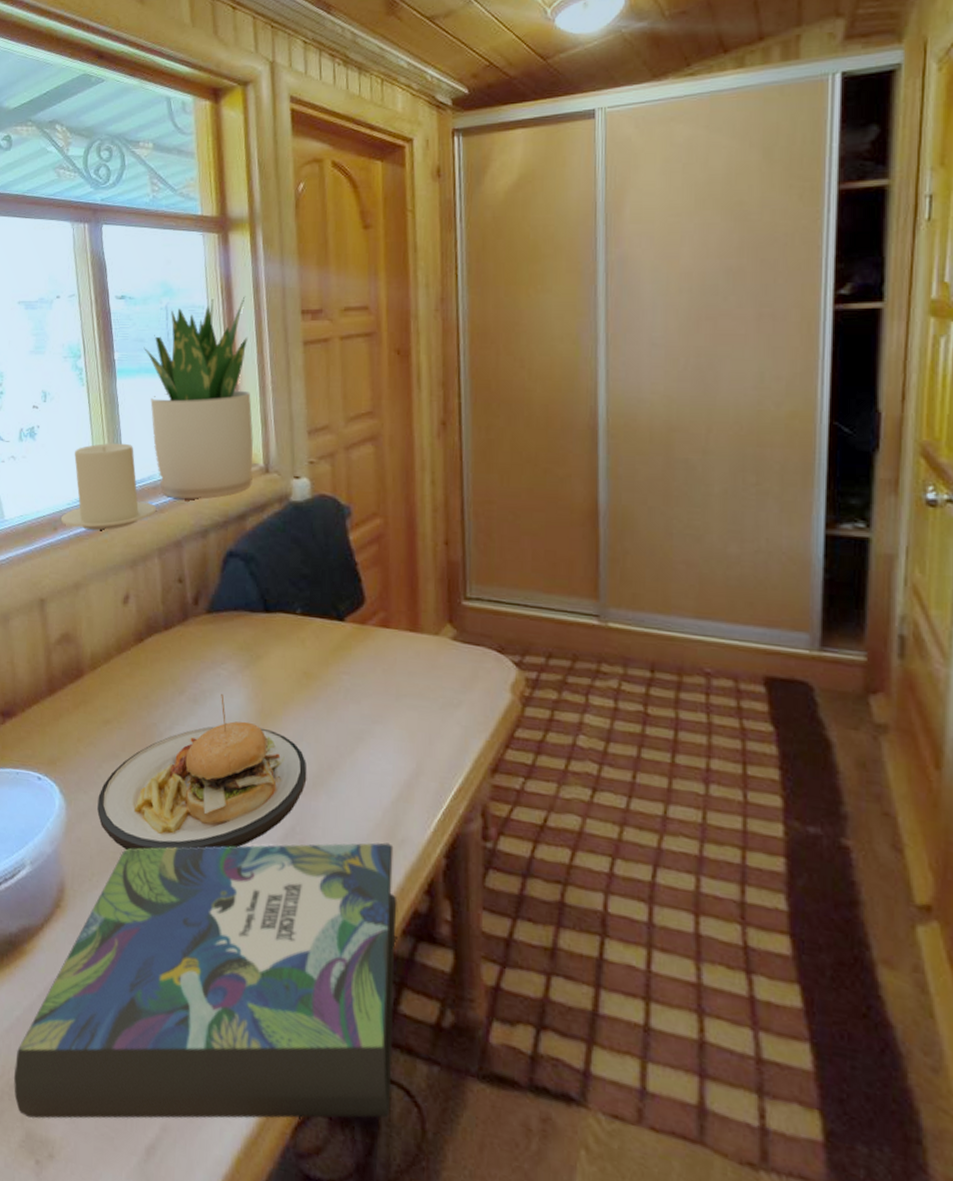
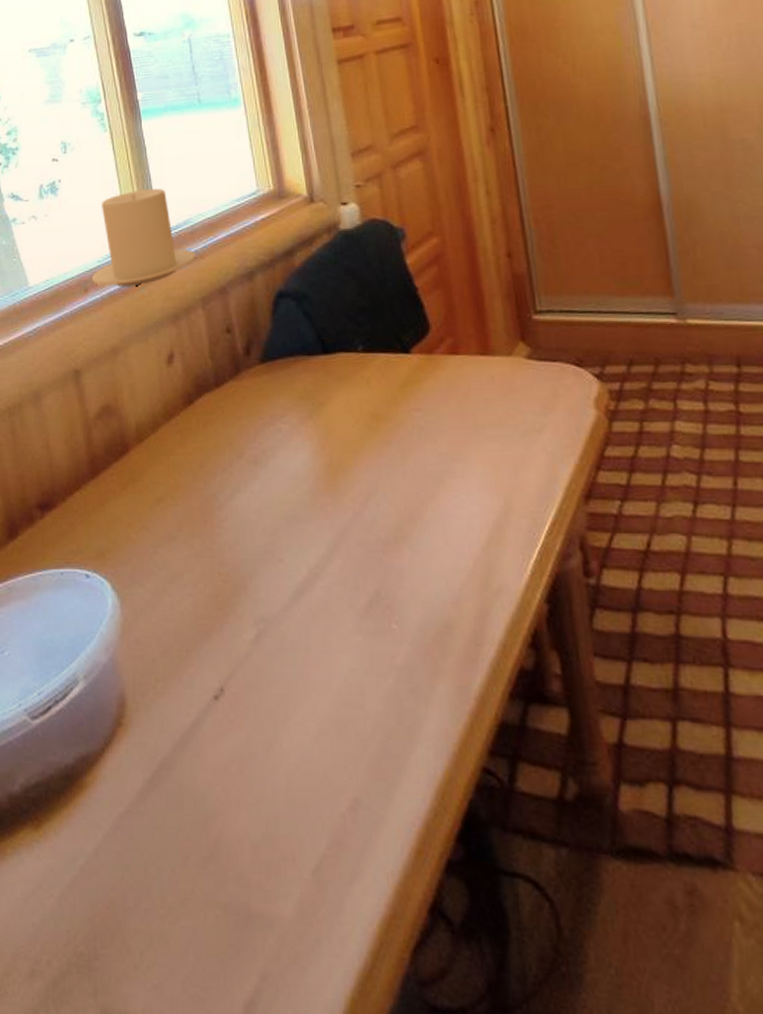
book: present [13,842,396,1119] -> none [81,595,520,992]
plate: present [97,694,307,850] -> none [156,451,387,645]
planter: present [144,296,253,501] -> none [168,20,297,242]

